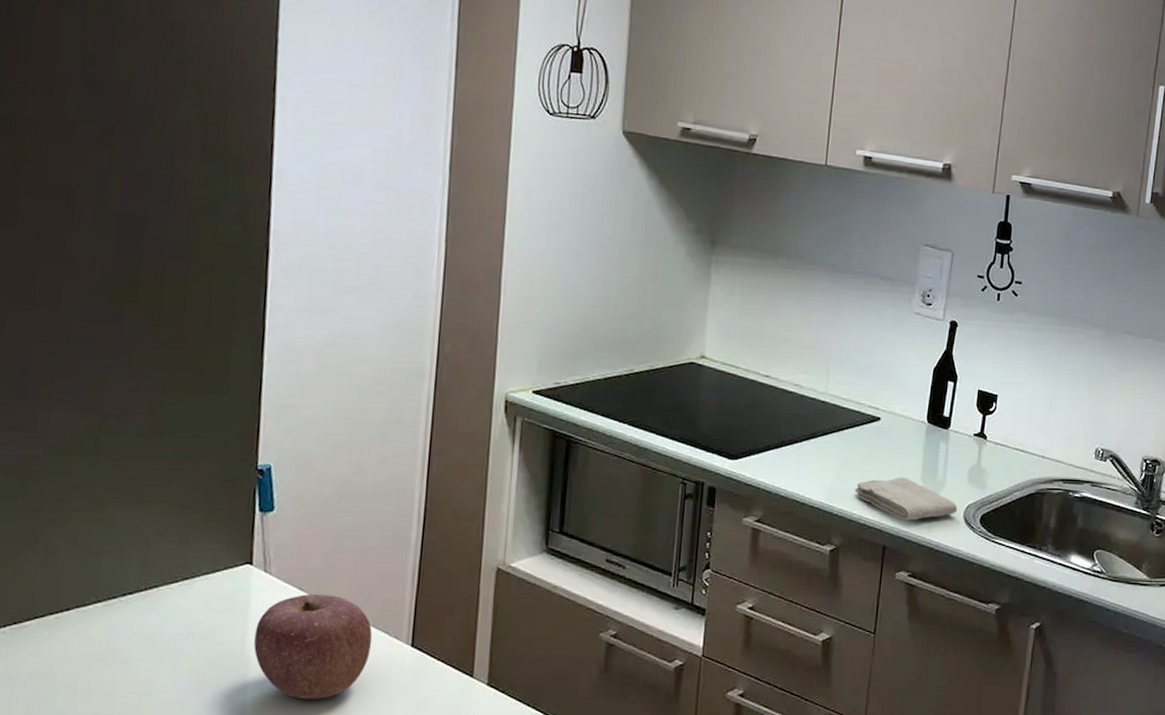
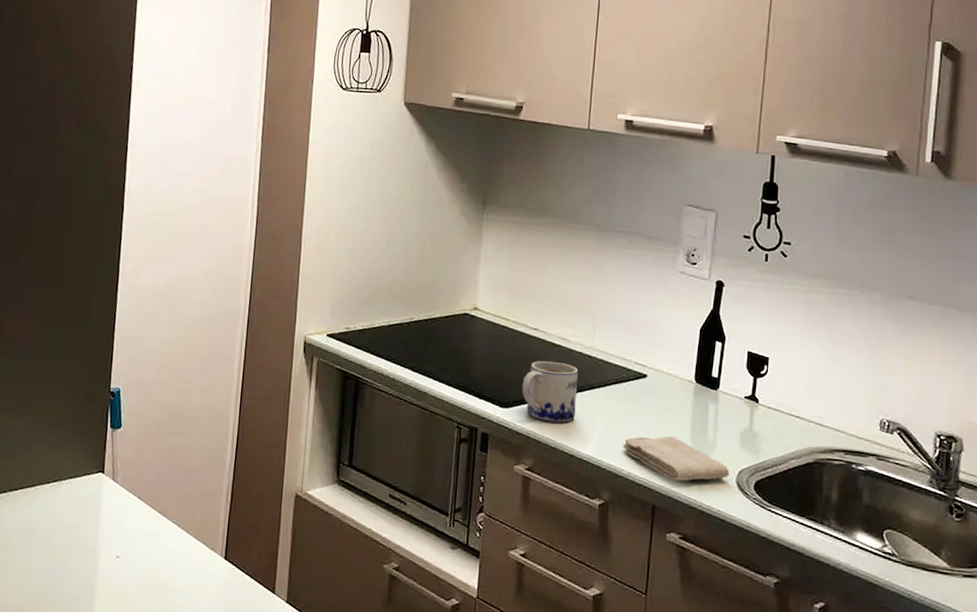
apple: present [254,593,373,699] -> none [103,503,194,598]
mug: none [752,408,812,471] -> present [522,361,579,423]

